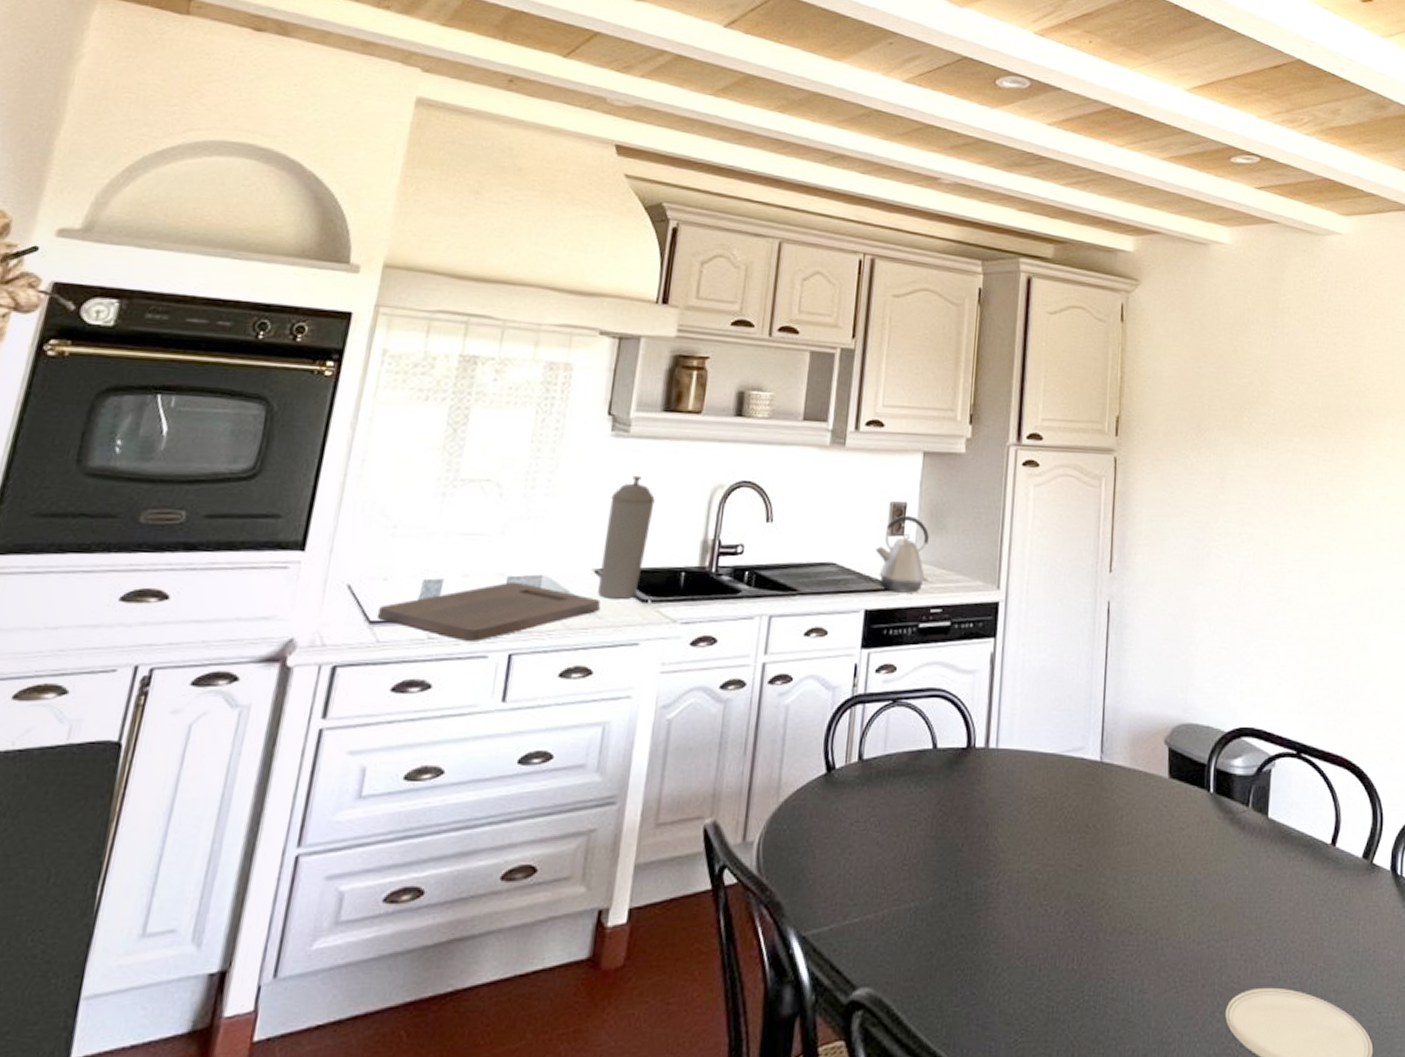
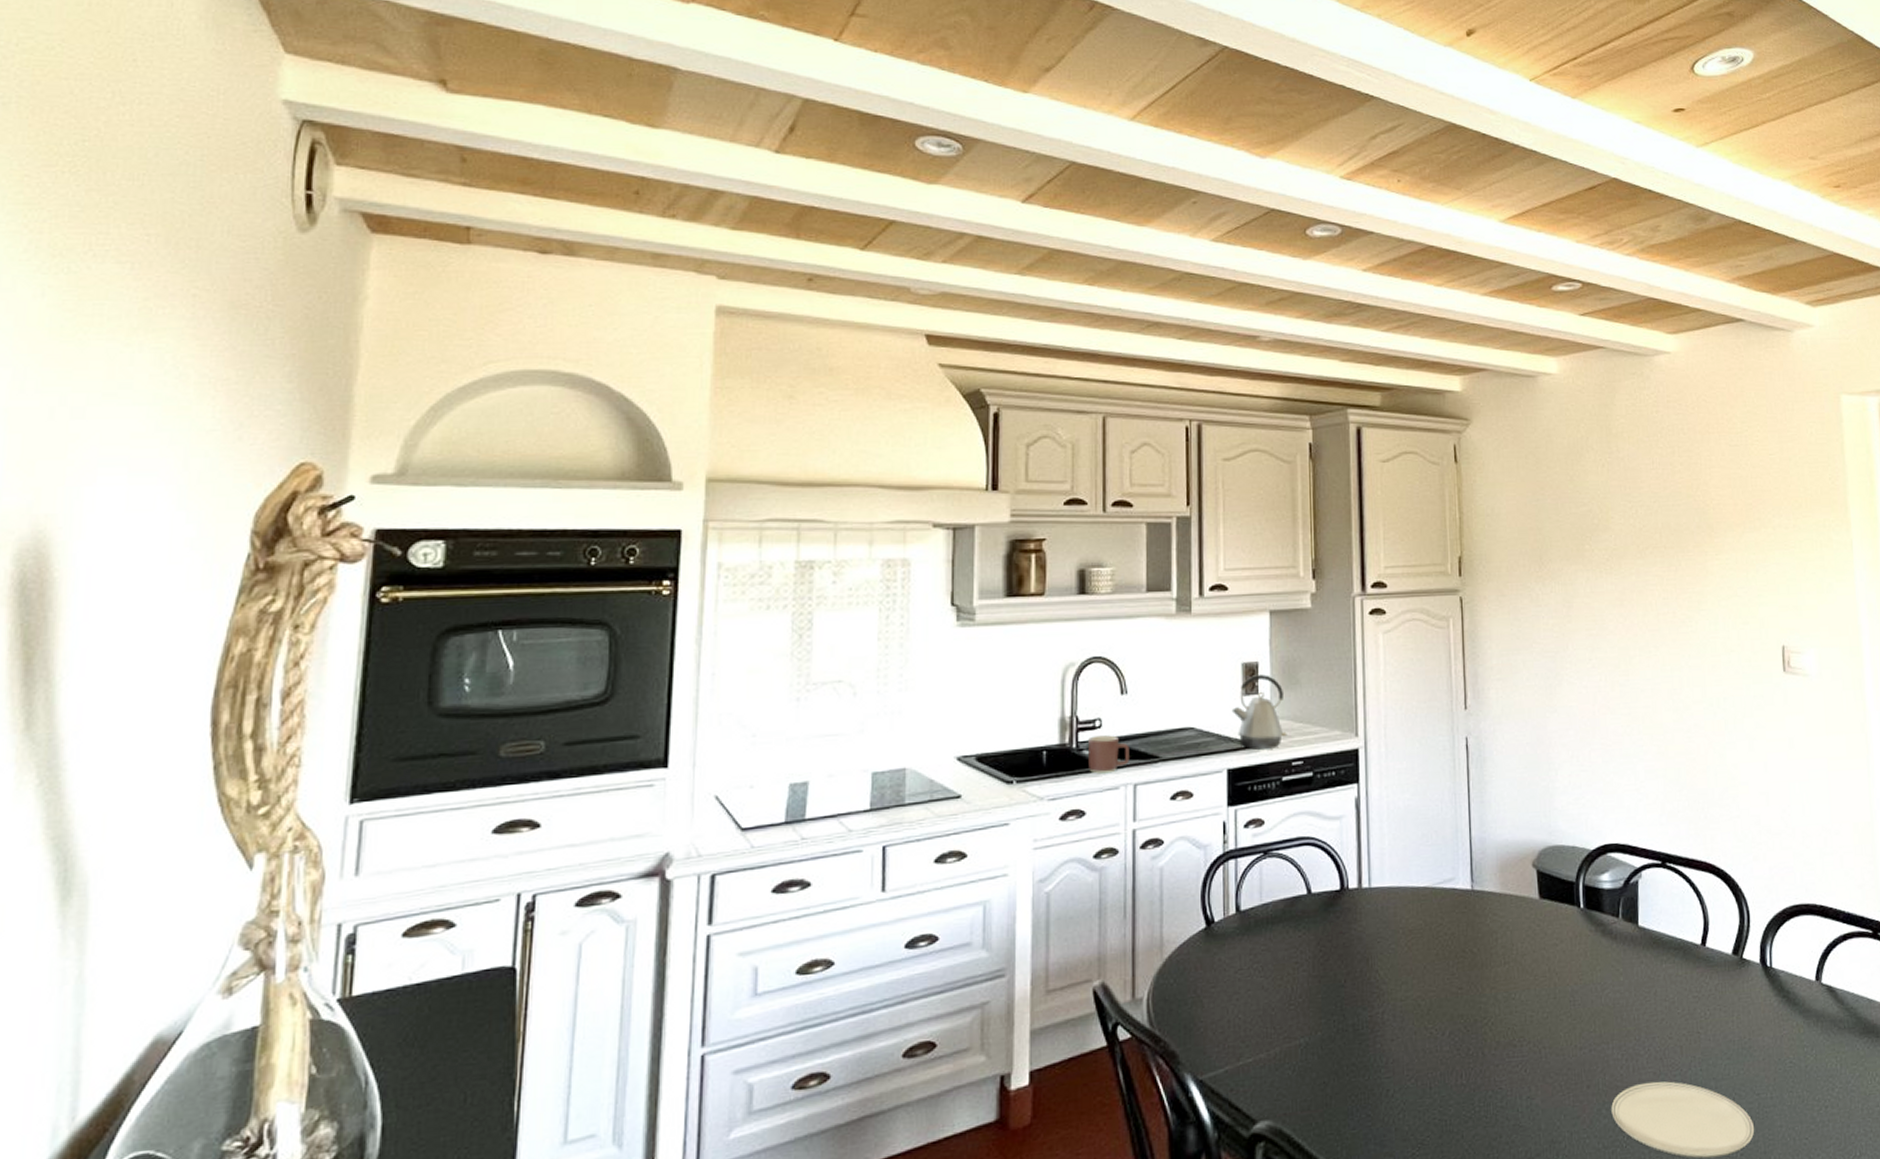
cutting board: present [378,581,600,641] -> none [749,776,966,838]
canister: present [598,475,655,600] -> none [963,662,1008,785]
mug: none [724,562,769,602] -> present [1087,735,1130,774]

